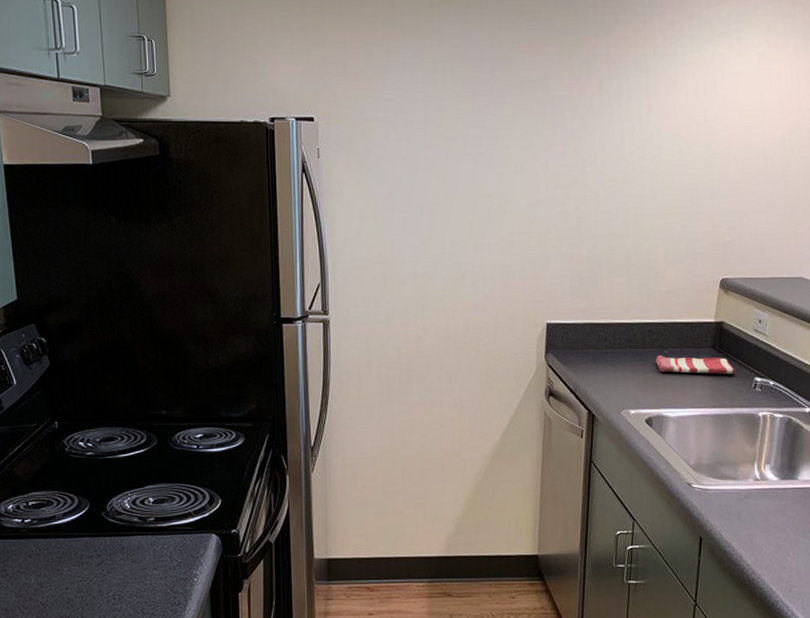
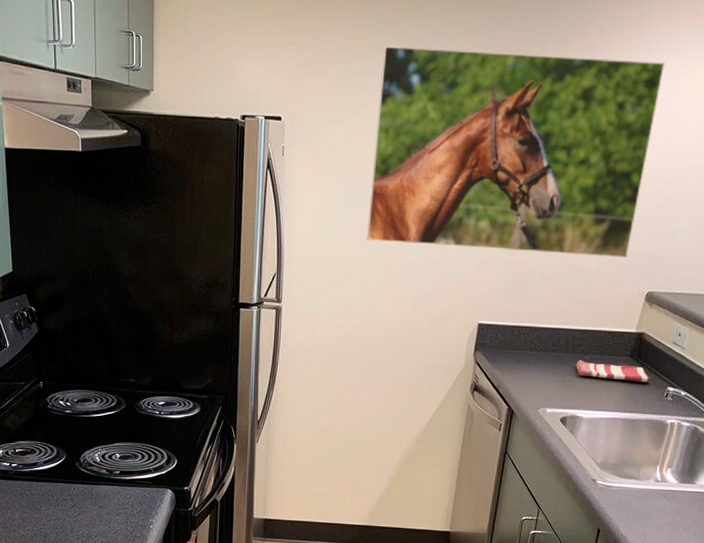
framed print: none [416,40,711,245] -> present [366,45,665,258]

